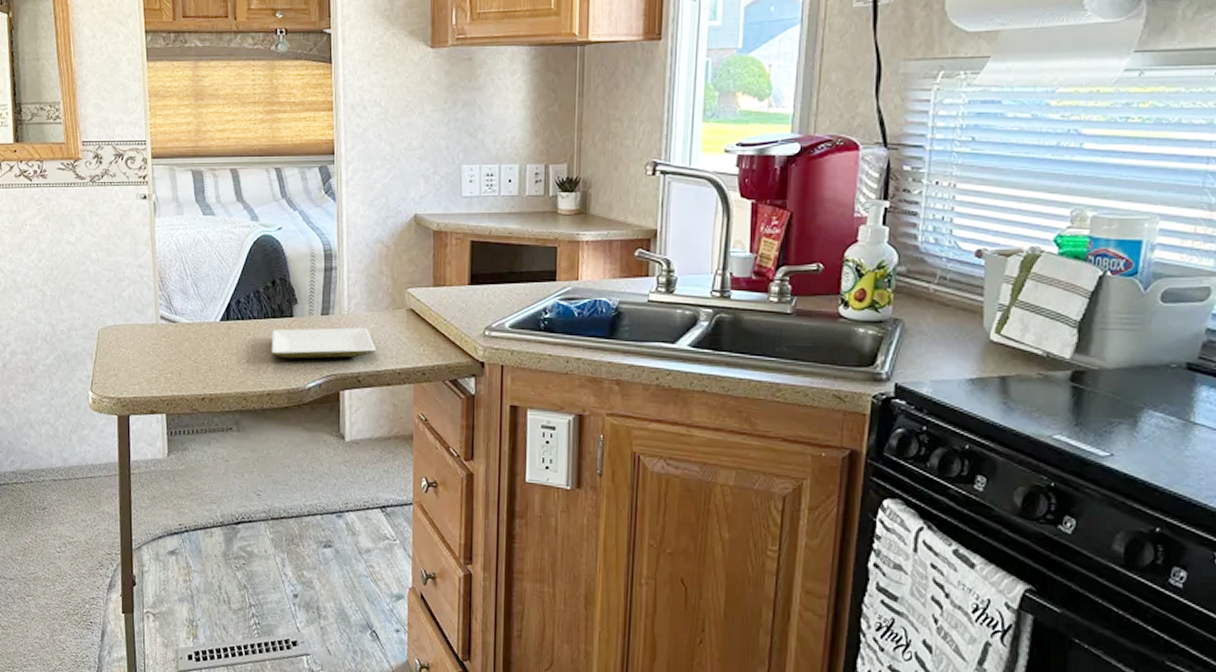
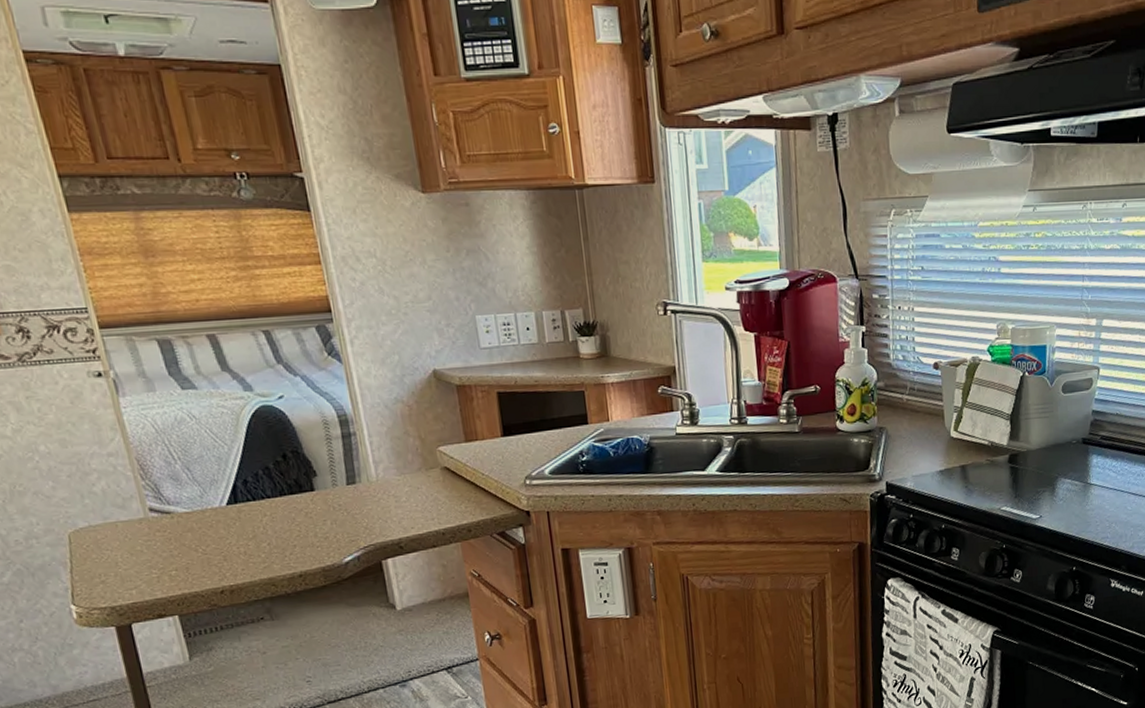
plate: present [271,327,377,359] -> none [291,492,415,536]

